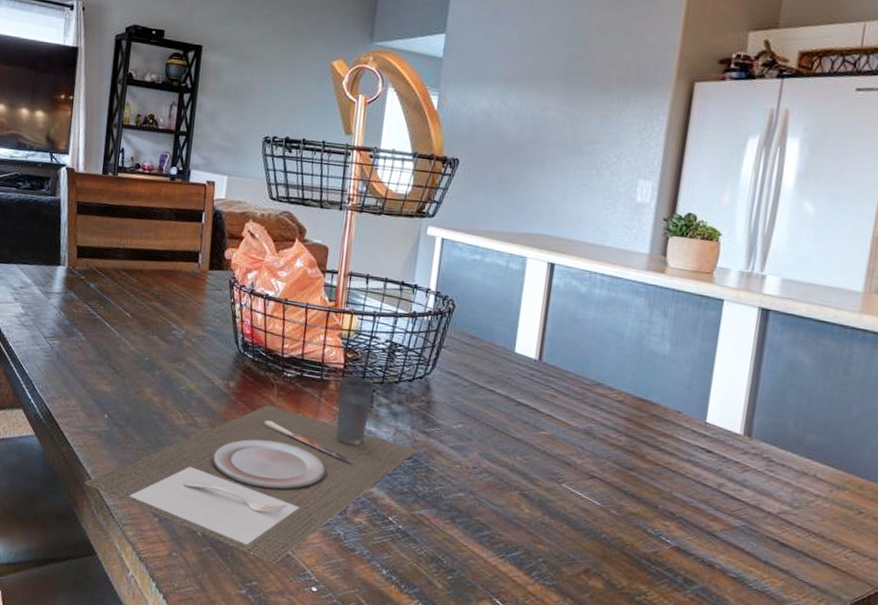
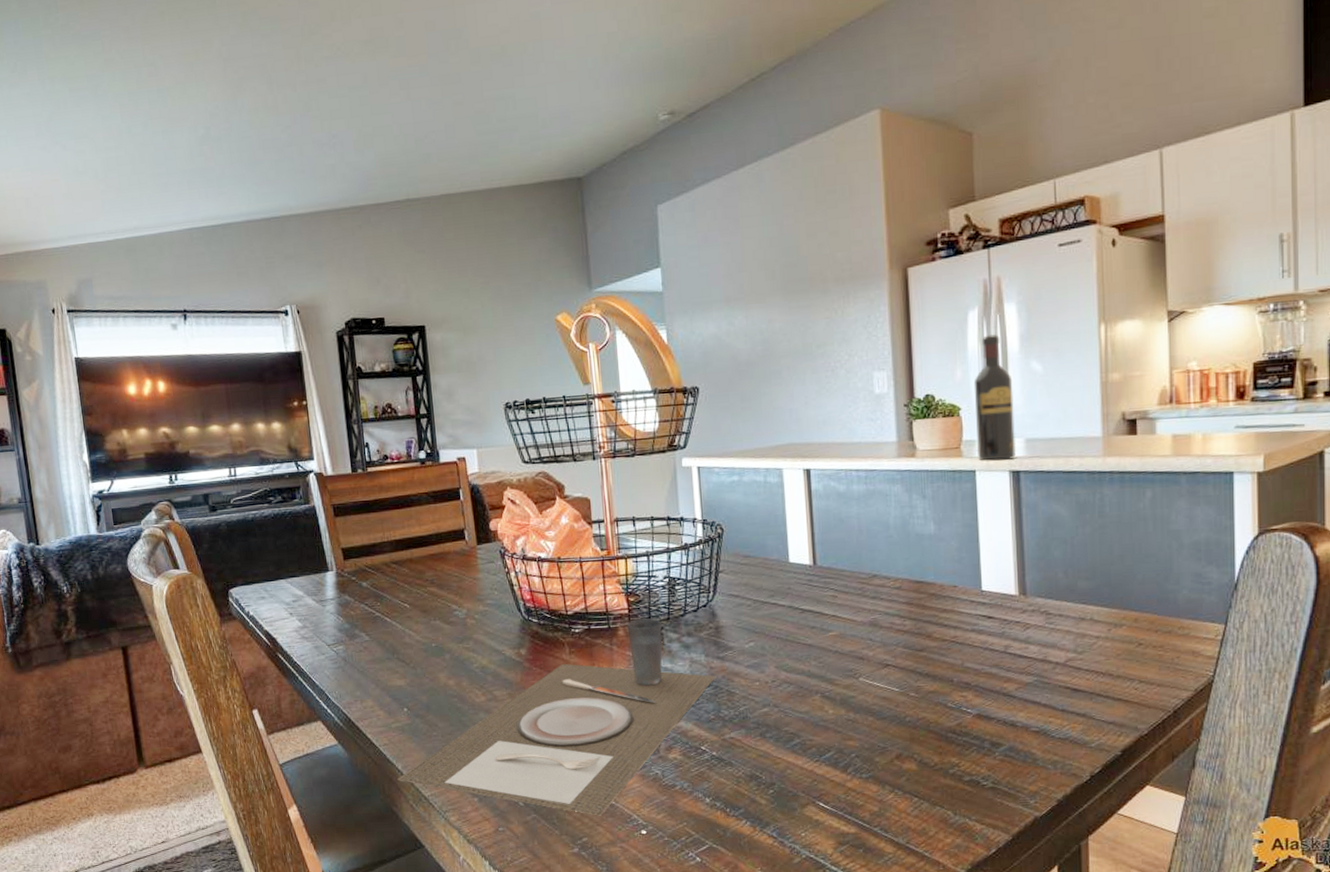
wine bottle: none [729,165,781,296] -> present [973,334,1017,461]

